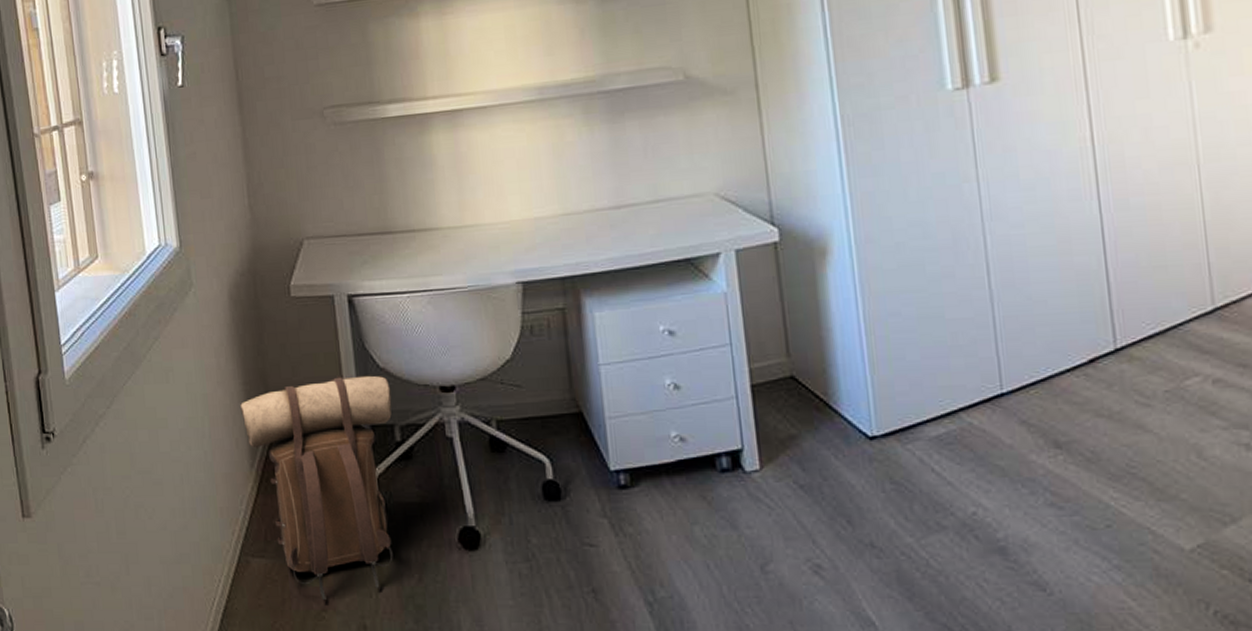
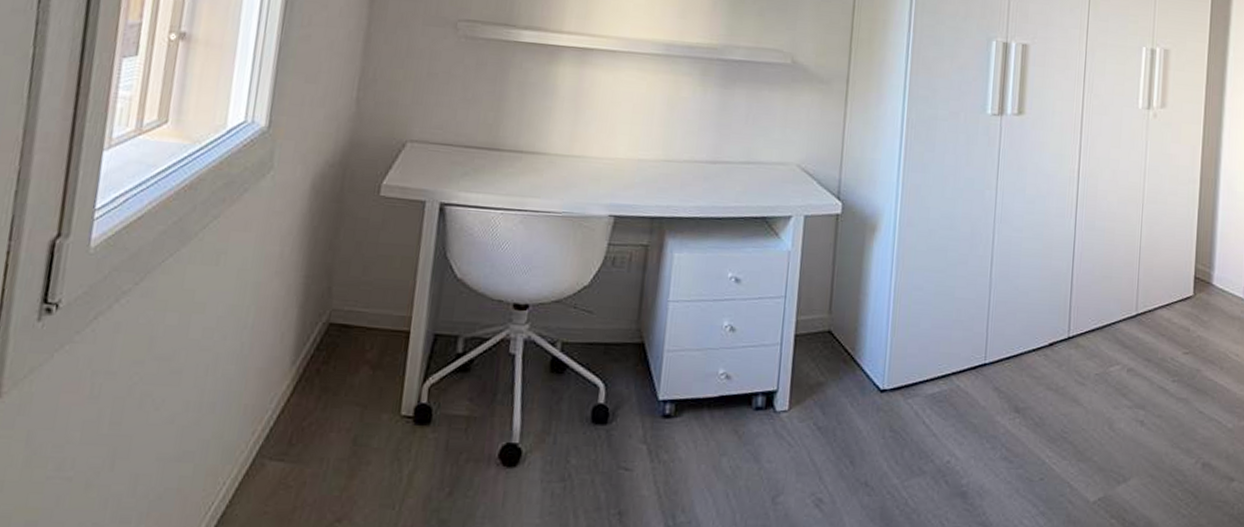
backpack: present [240,375,393,600] -> none [294,282,464,510]

